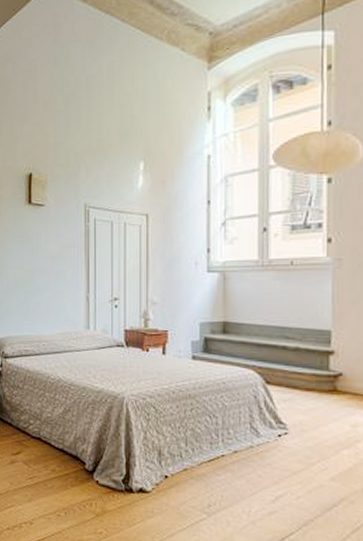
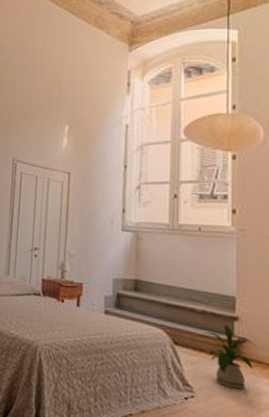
house plant: none [297,360,353,423] -> present [203,324,256,390]

